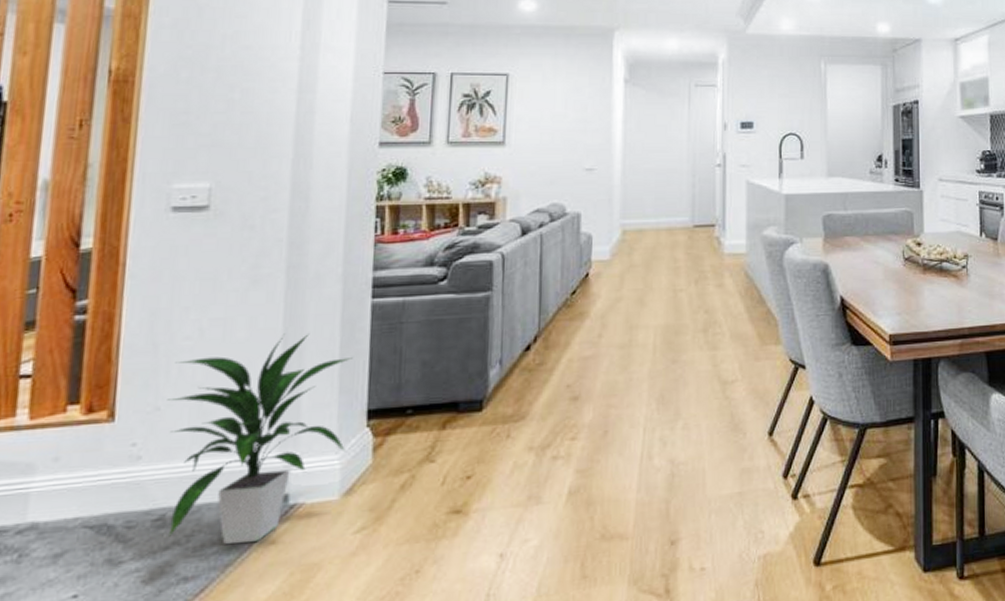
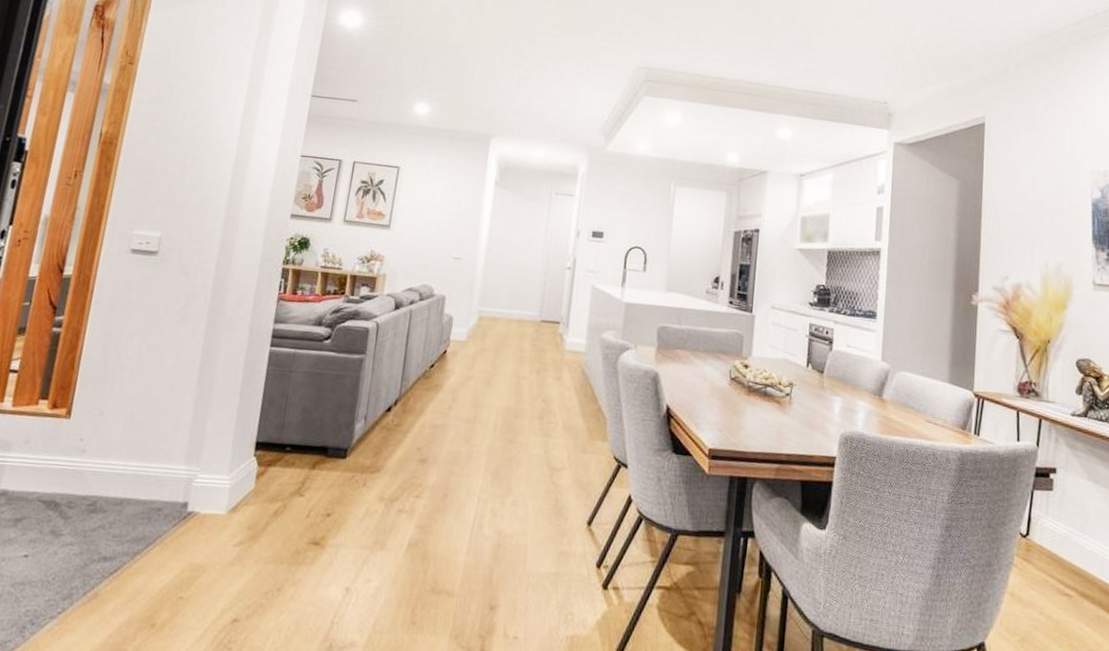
indoor plant: present [167,333,353,545] -> none [97,366,250,539]

